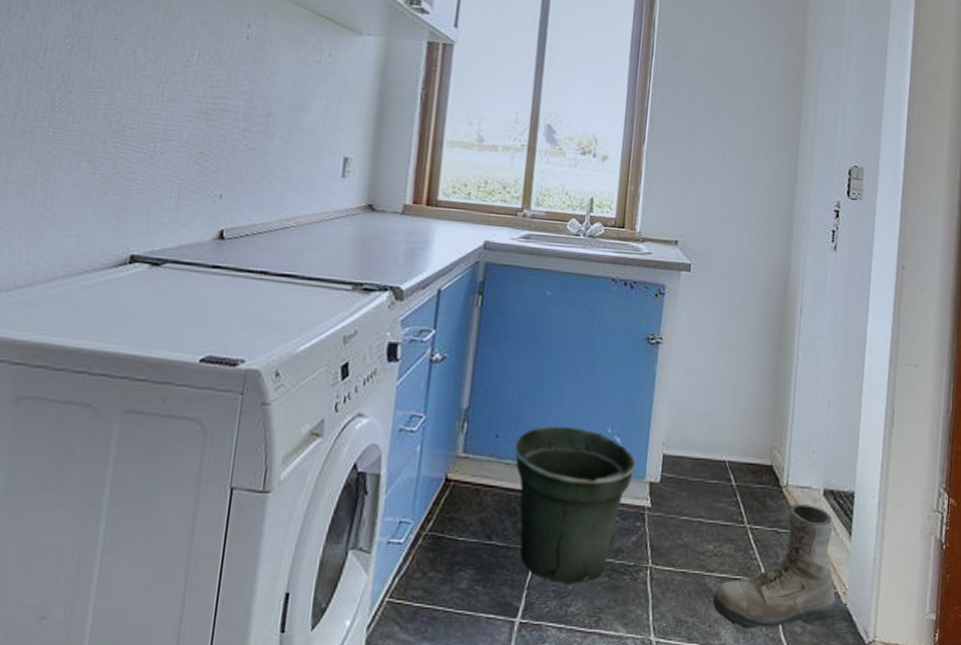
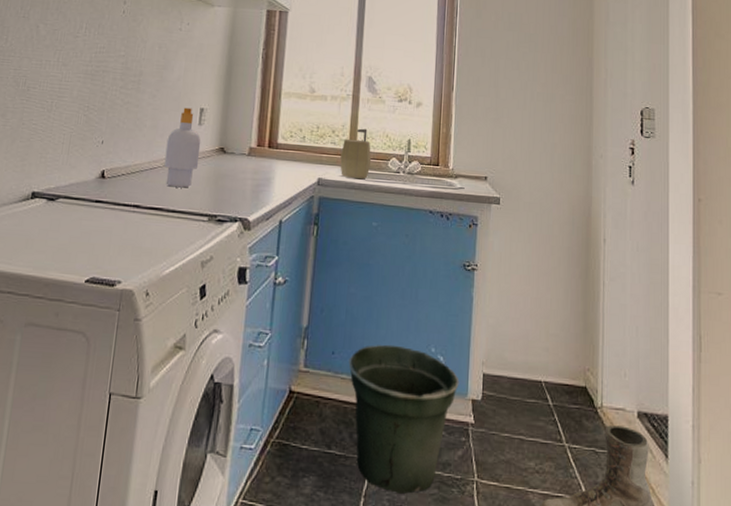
soap bottle: none [298,156,345,252] -> present [164,107,201,188]
soap dispenser: none [510,184,548,243] -> present [340,128,372,180]

